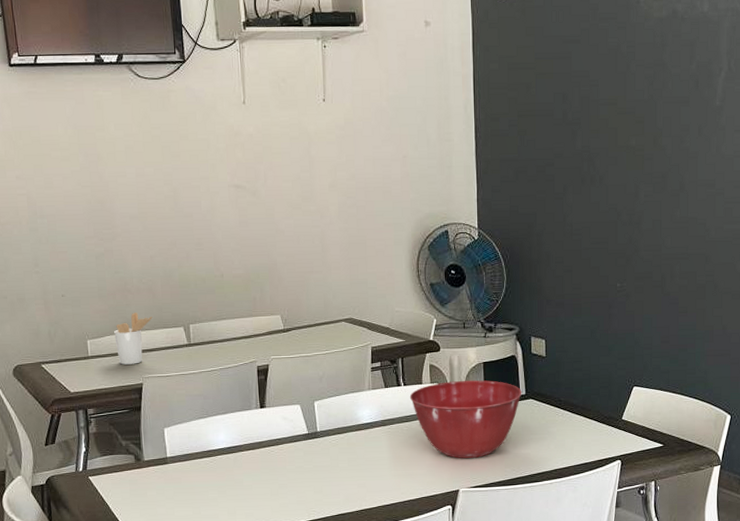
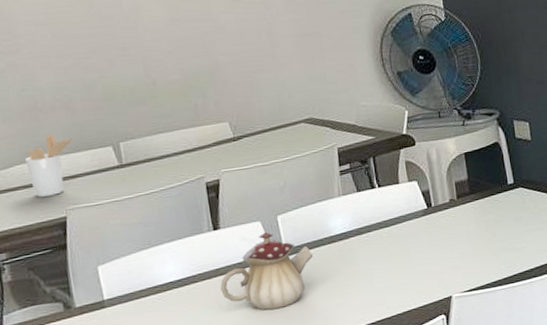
teapot: none [262,415,341,482] -> present [220,232,313,310]
mixing bowl: present [409,380,522,458] -> none [386,172,510,262]

